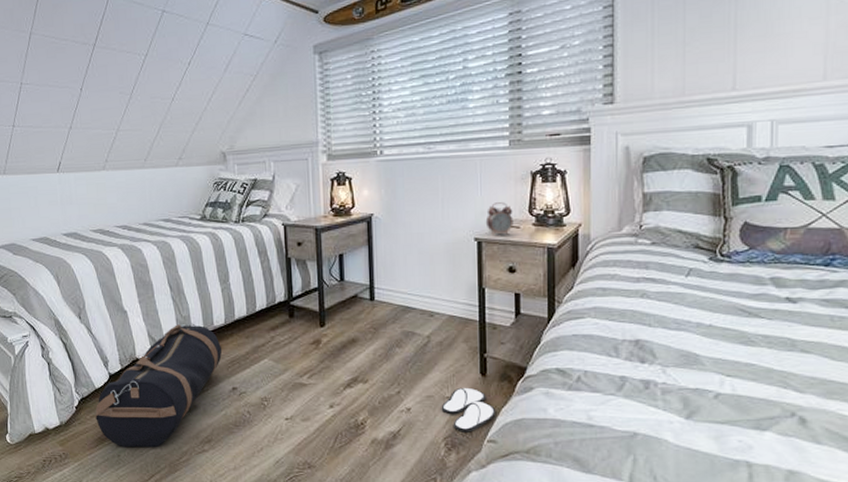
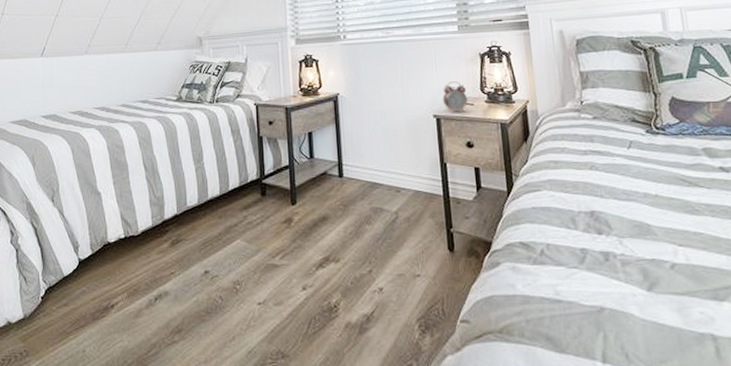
duffel bag: present [95,323,222,448] -> none [62,204,195,342]
slippers: present [441,387,495,432] -> none [412,264,466,313]

